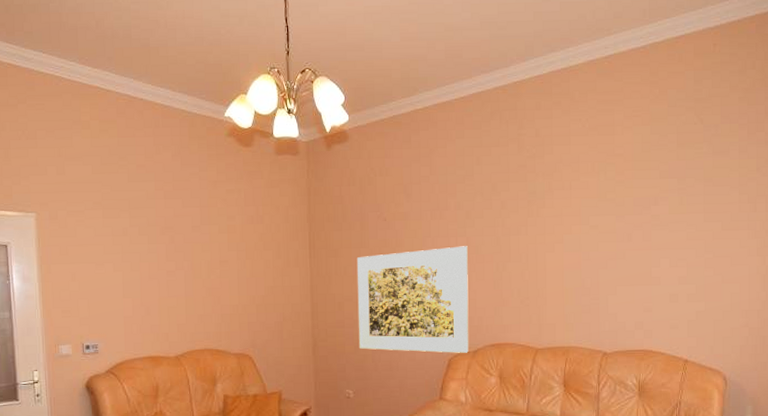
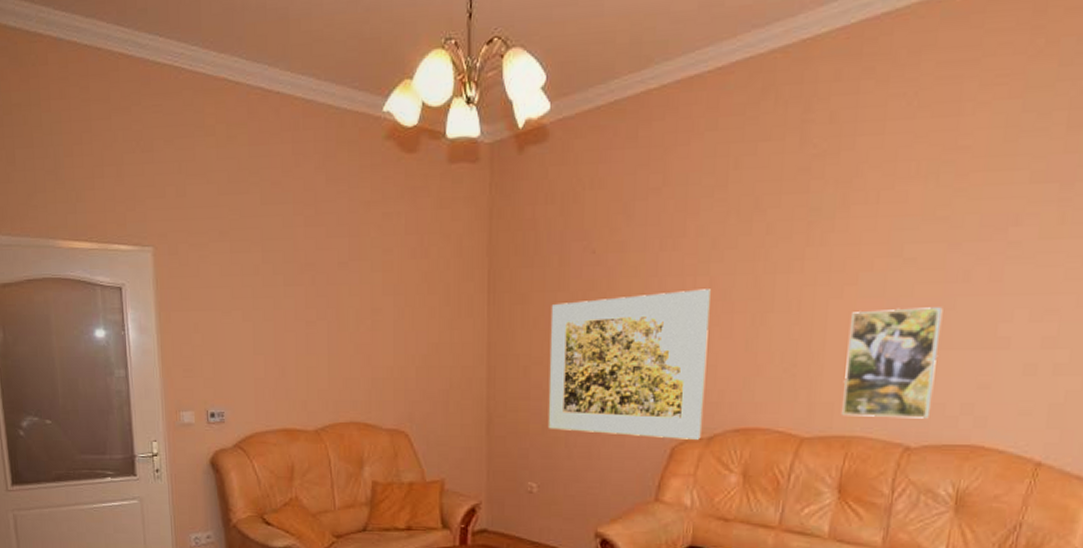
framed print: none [561,258,618,333] -> present [842,307,943,419]

